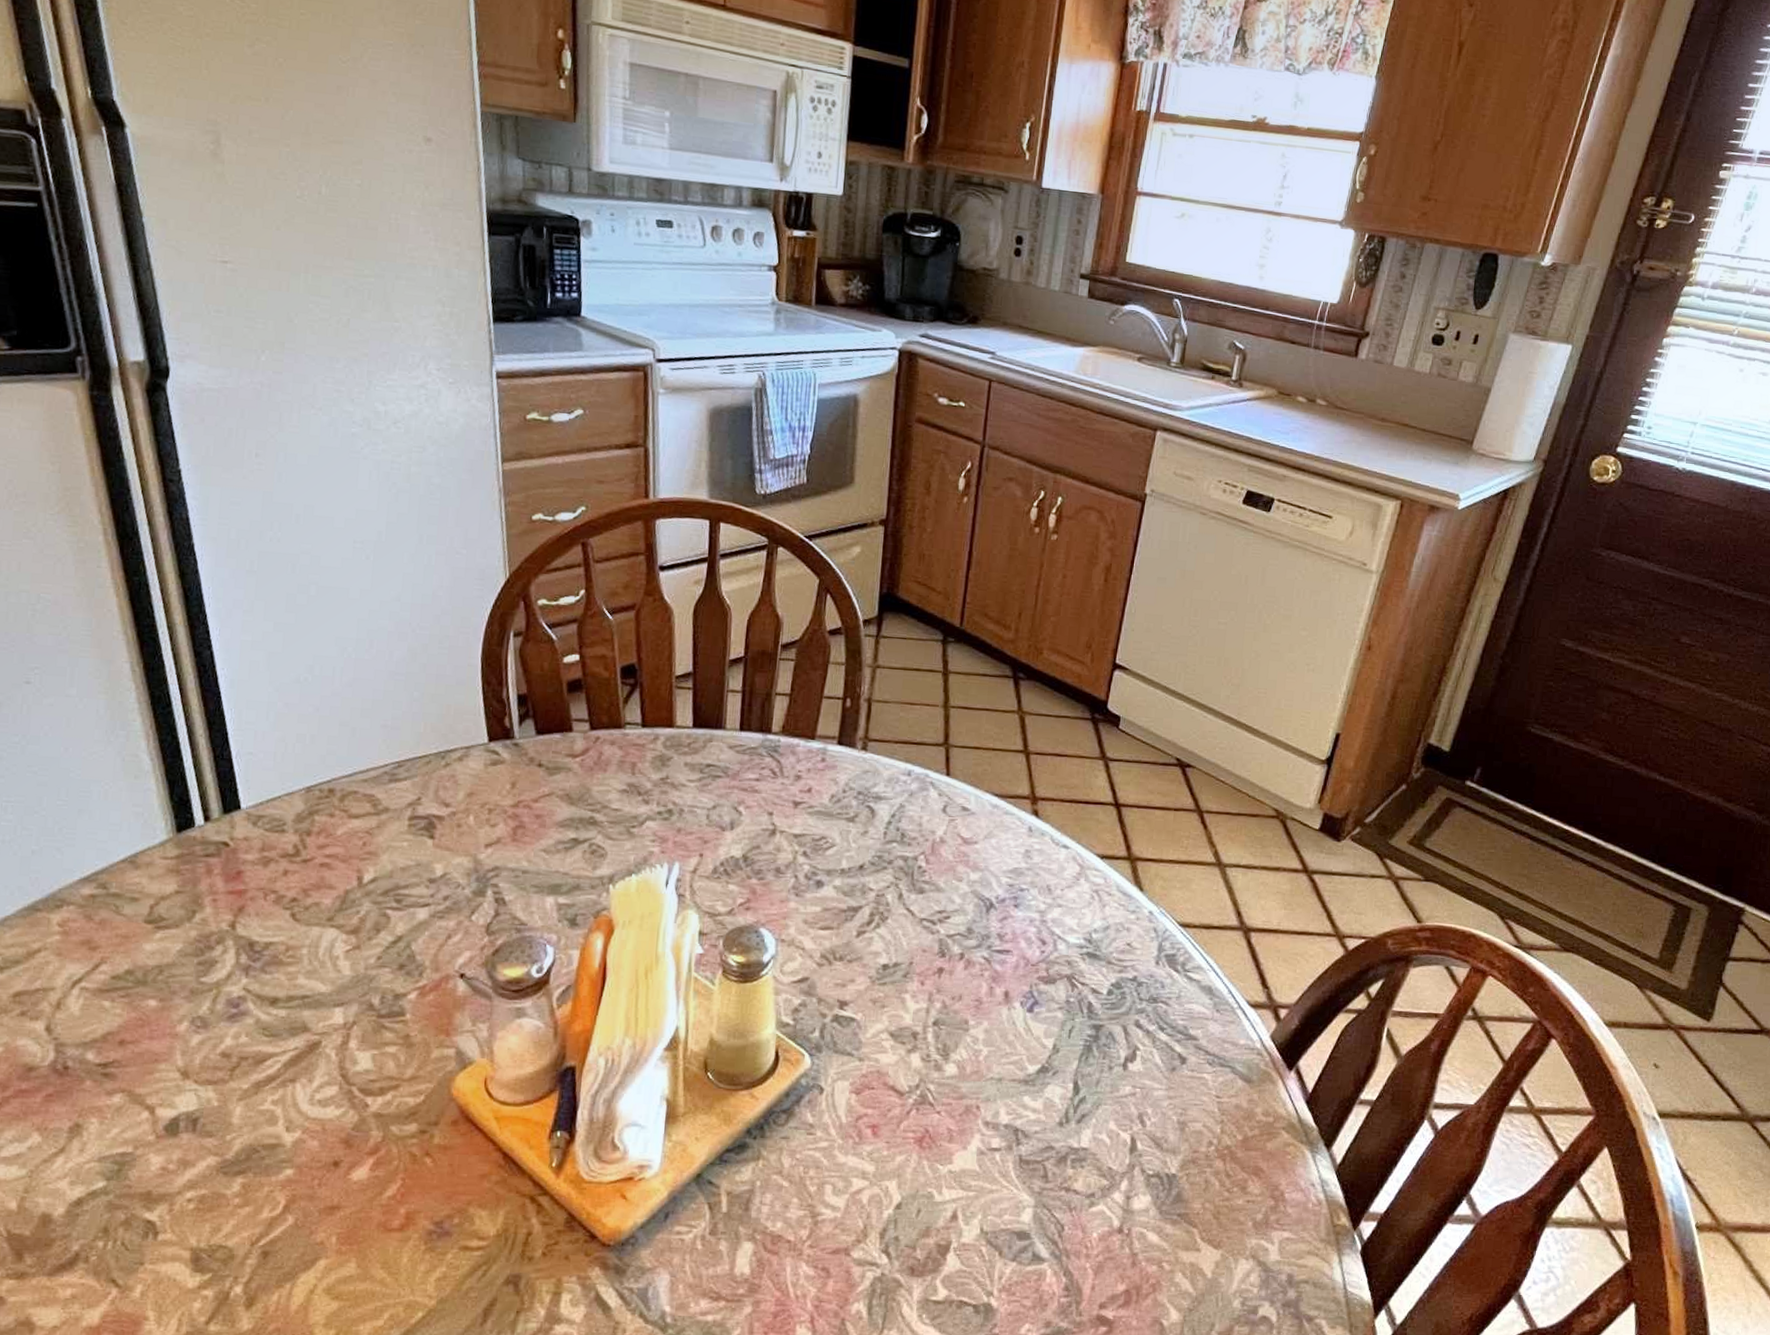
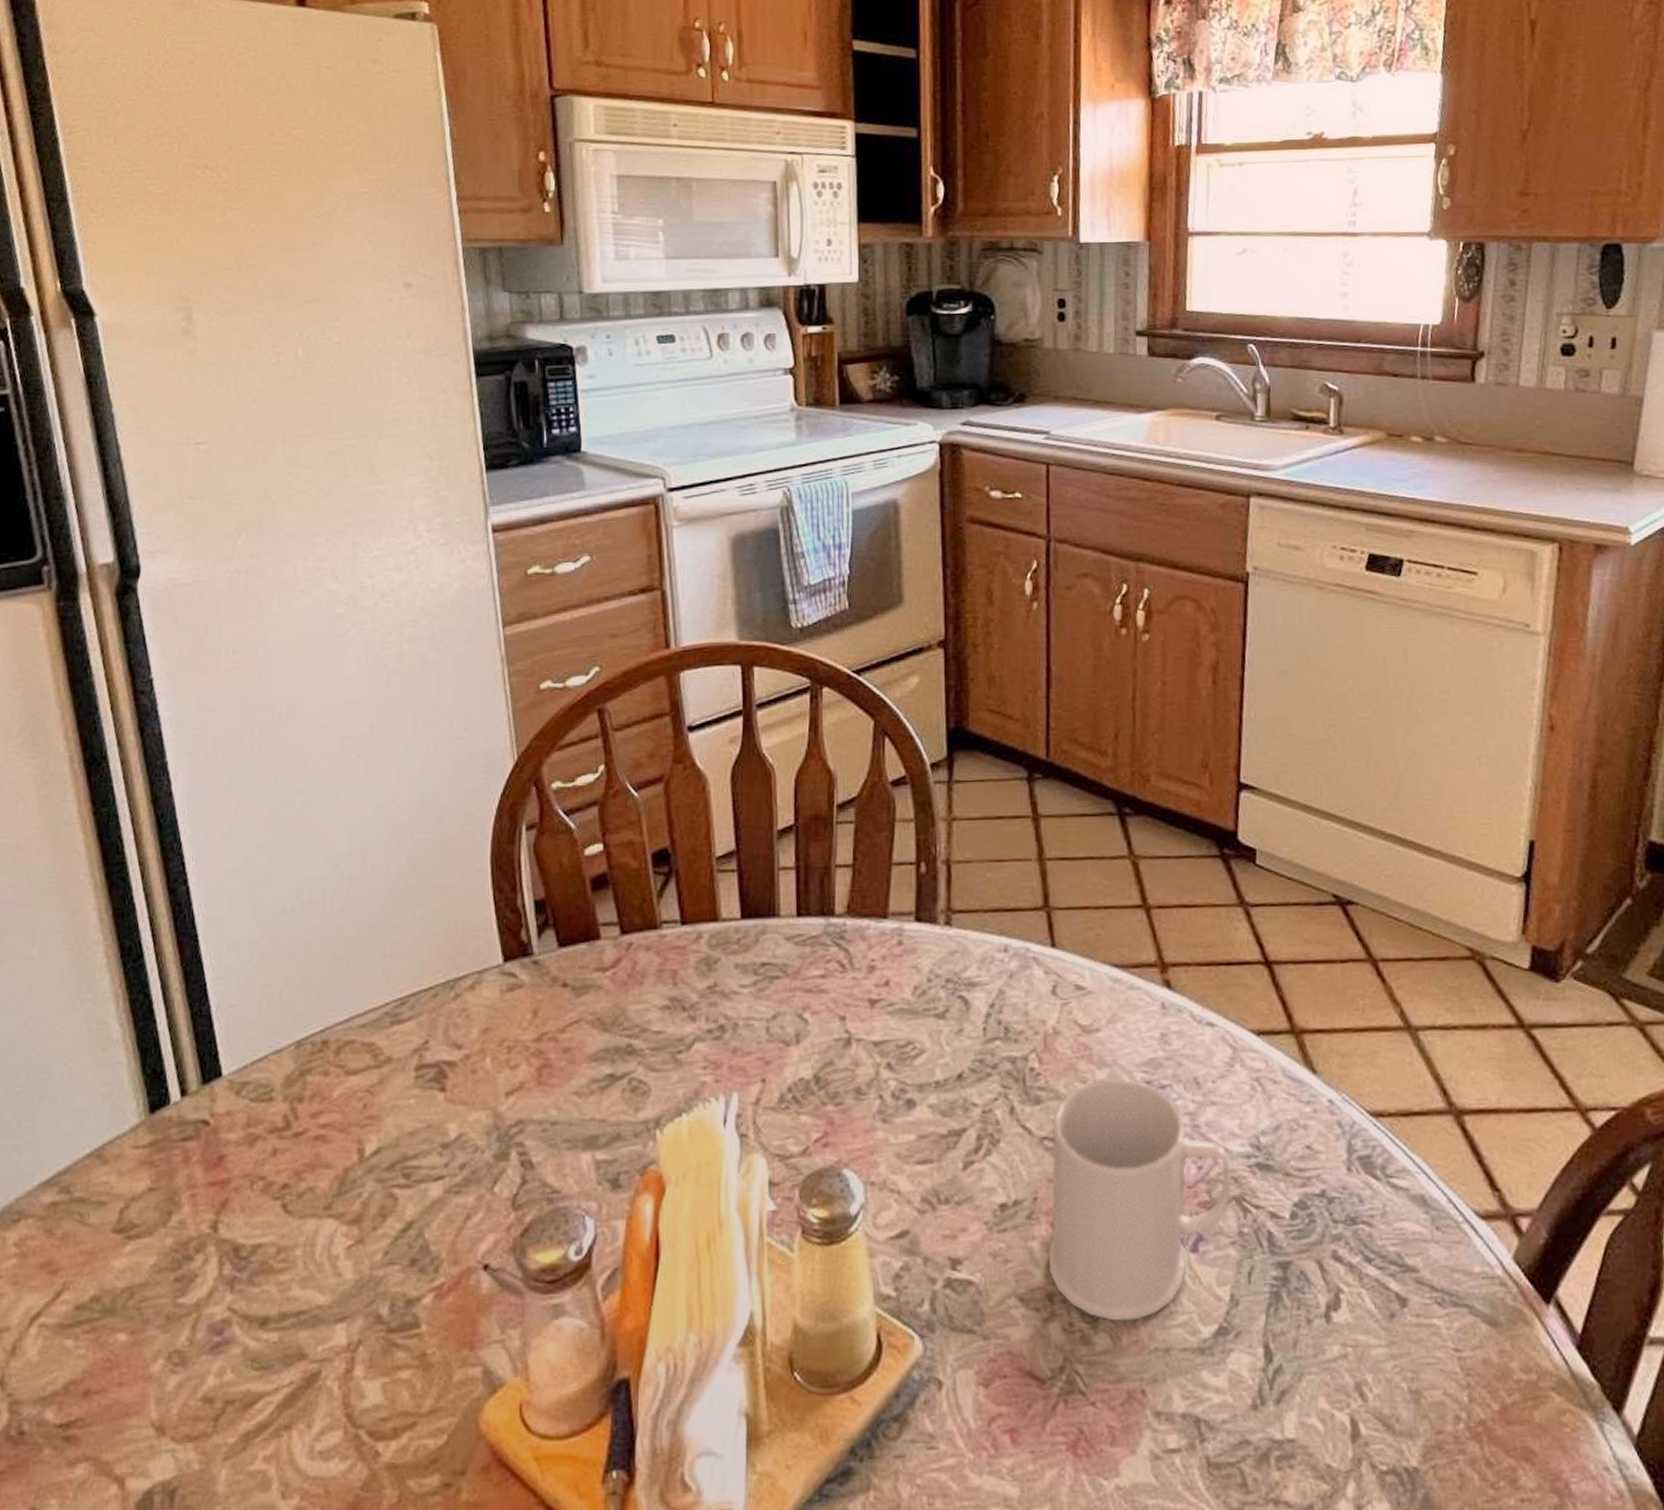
mug: none [915,880,1067,1057] -> present [1047,1079,1232,1321]

